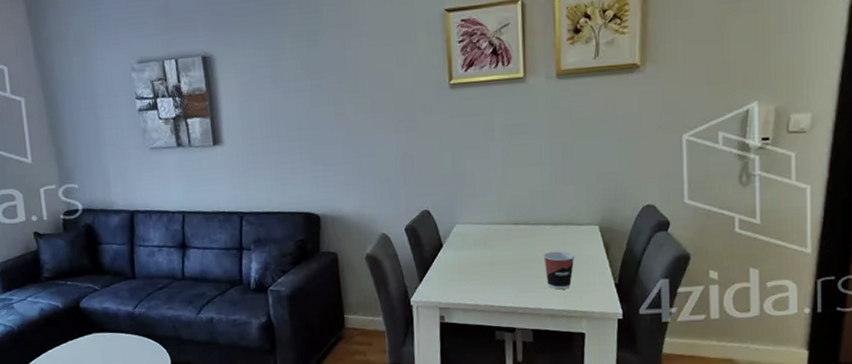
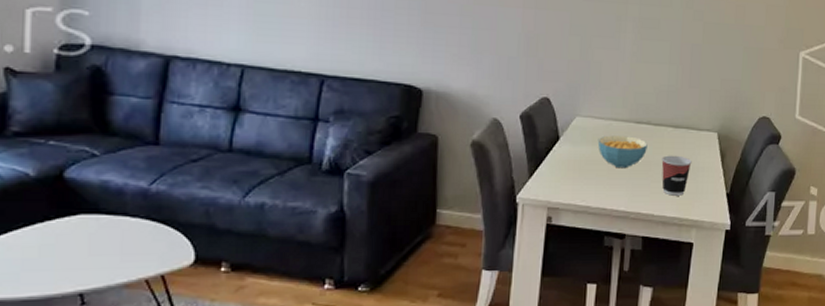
cereal bowl: none [478,237,528,268] -> present [597,135,648,169]

